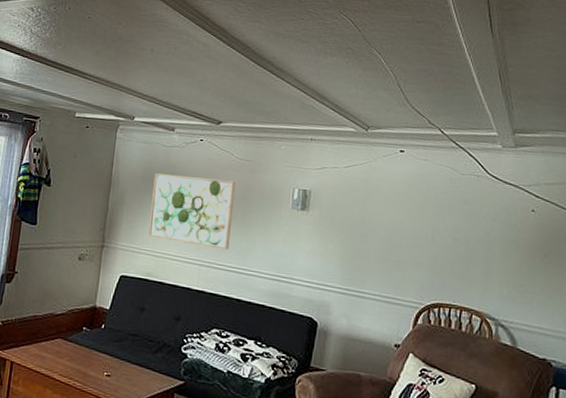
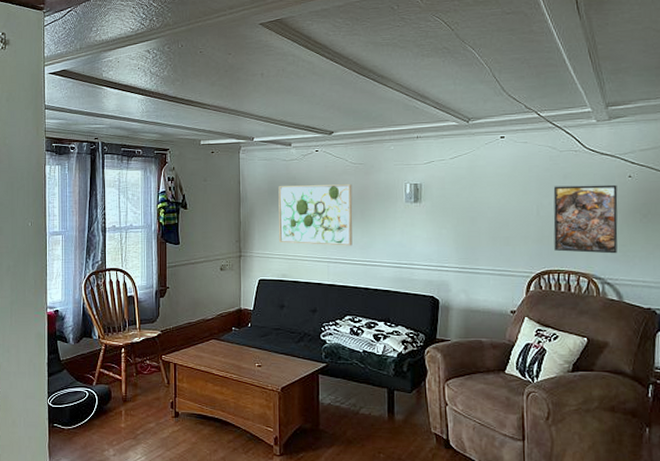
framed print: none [447,211,519,294] -> present [553,184,618,254]

